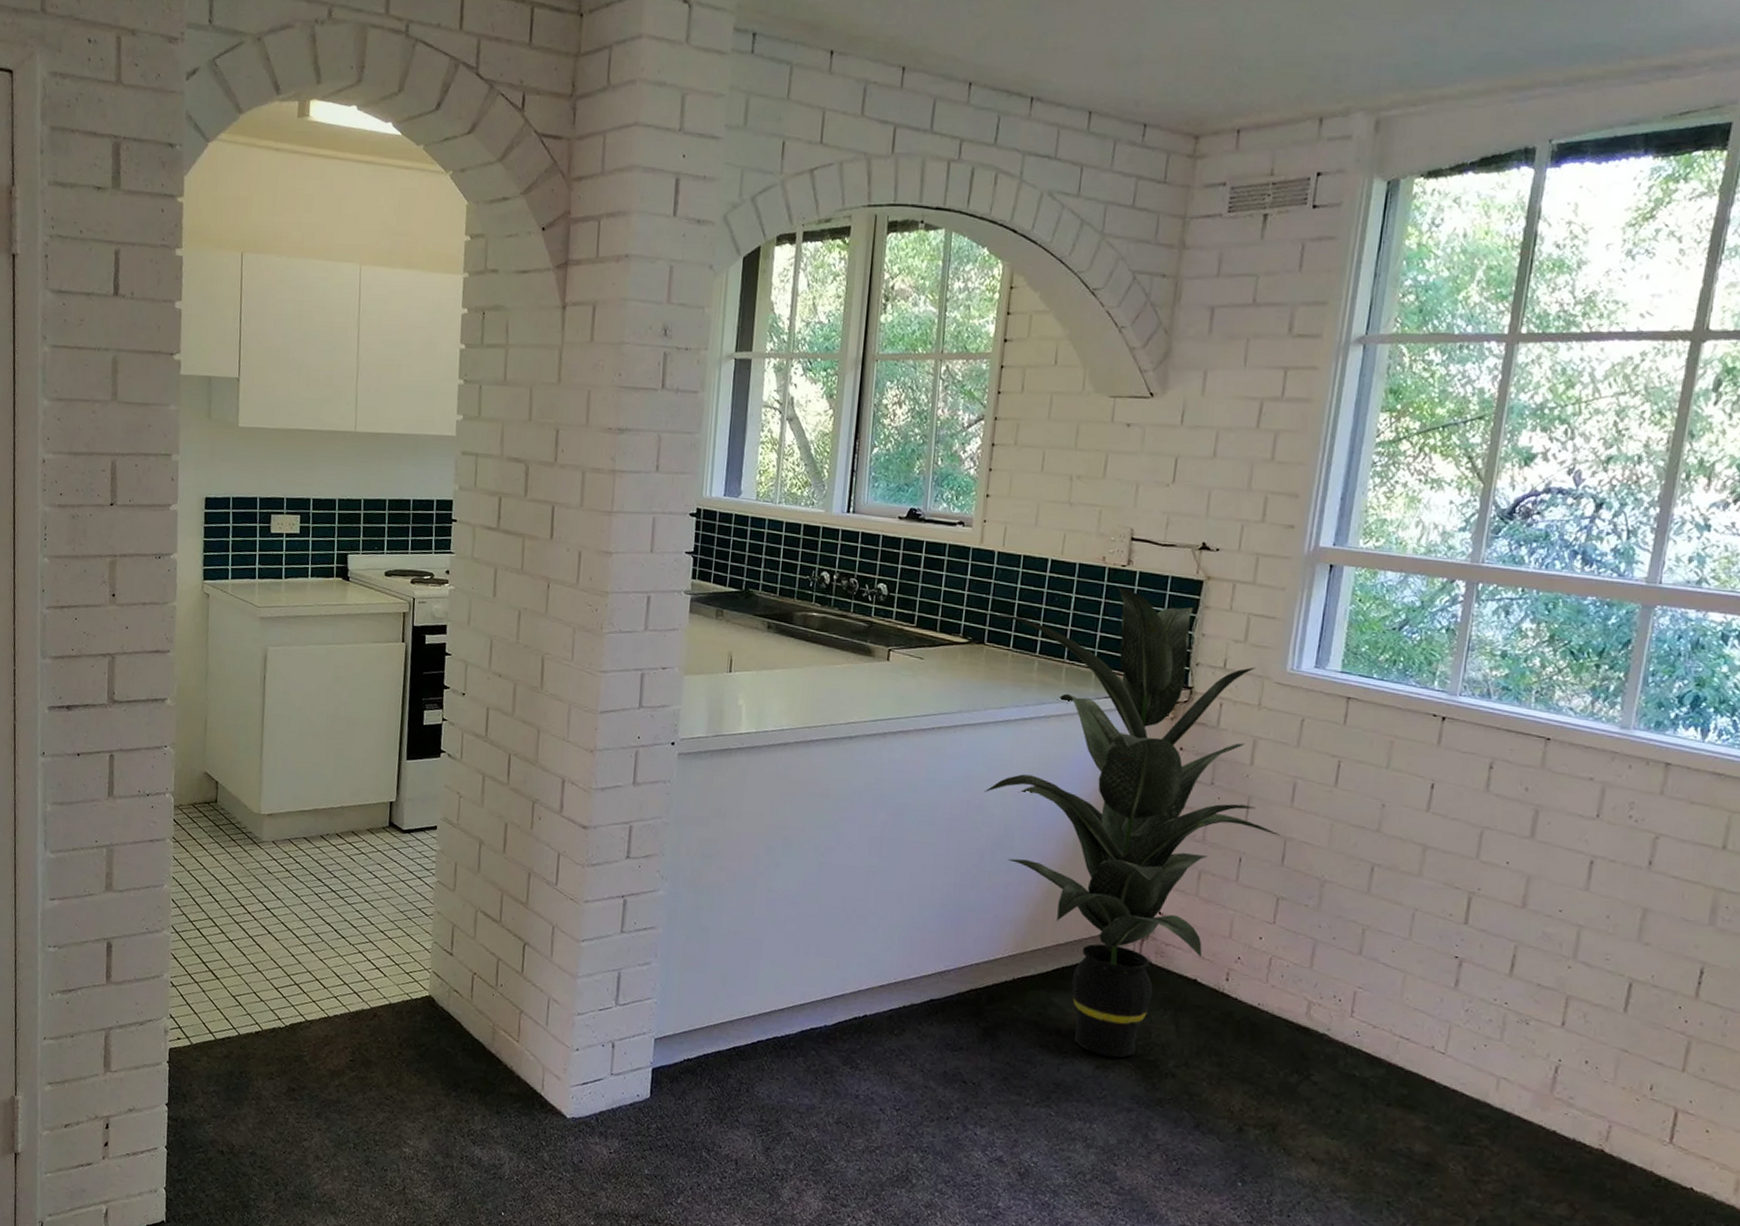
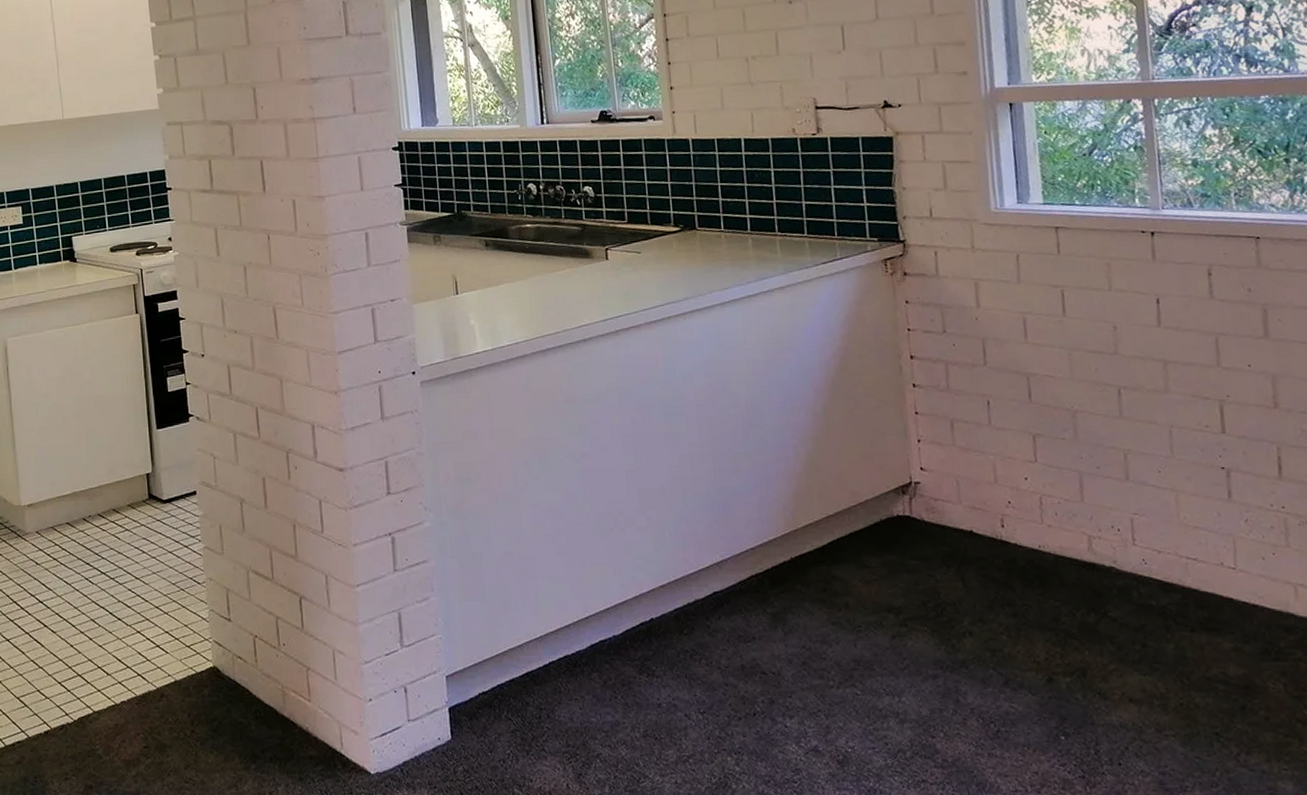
indoor plant: present [985,586,1281,1058] -> none [698,155,1022,624]

